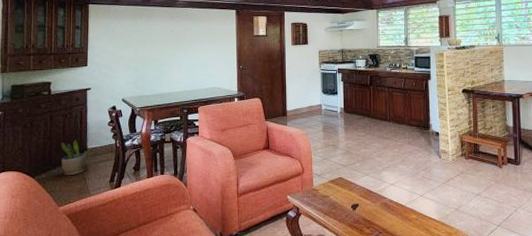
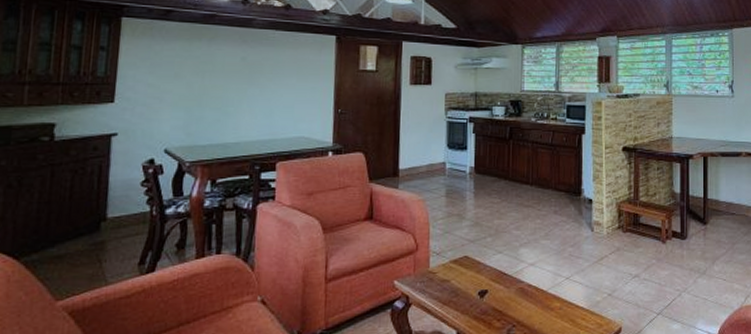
potted plant: present [61,140,86,176] -> none [64,206,105,257]

